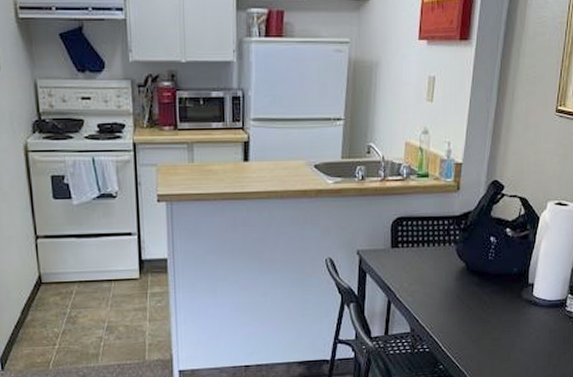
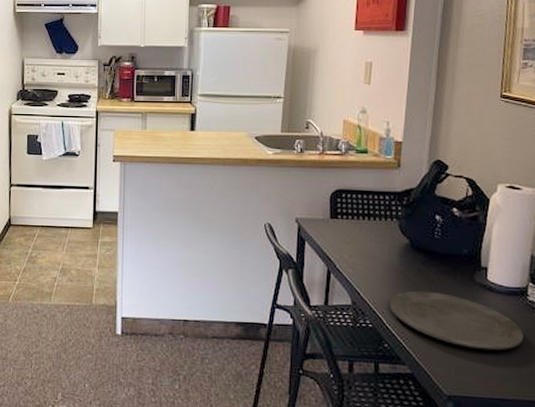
plate: none [445,311,560,361] -> present [389,290,524,351]

